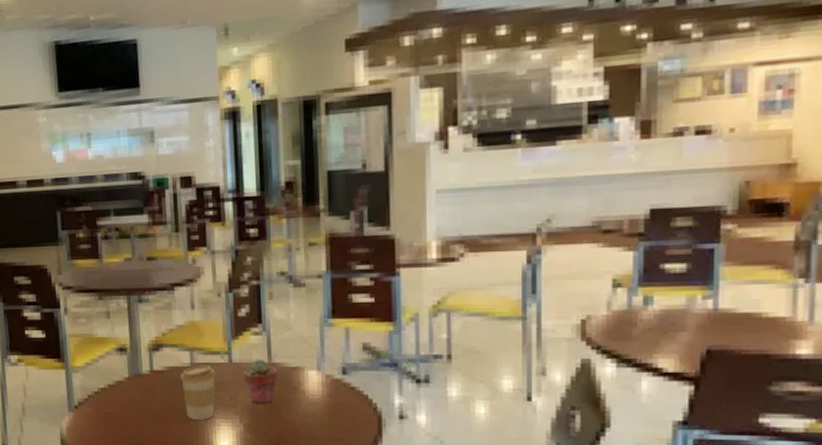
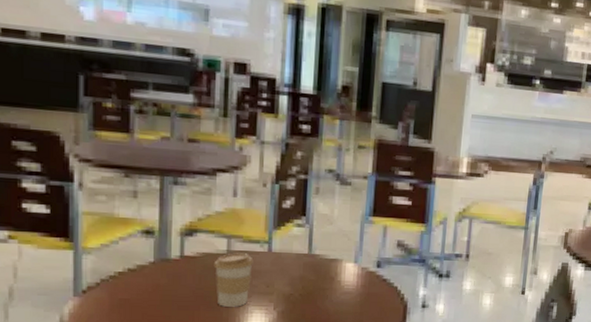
potted succulent: present [244,359,278,404] -> none [282,249,317,293]

